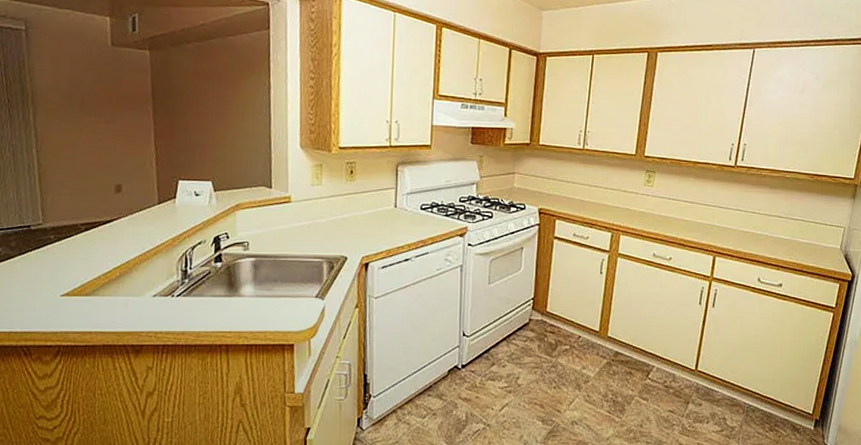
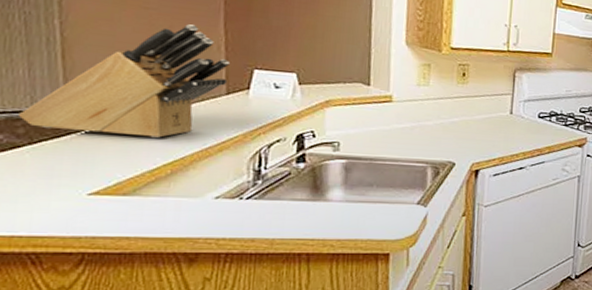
knife block: none [10,144,160,245] -> present [17,24,230,138]

